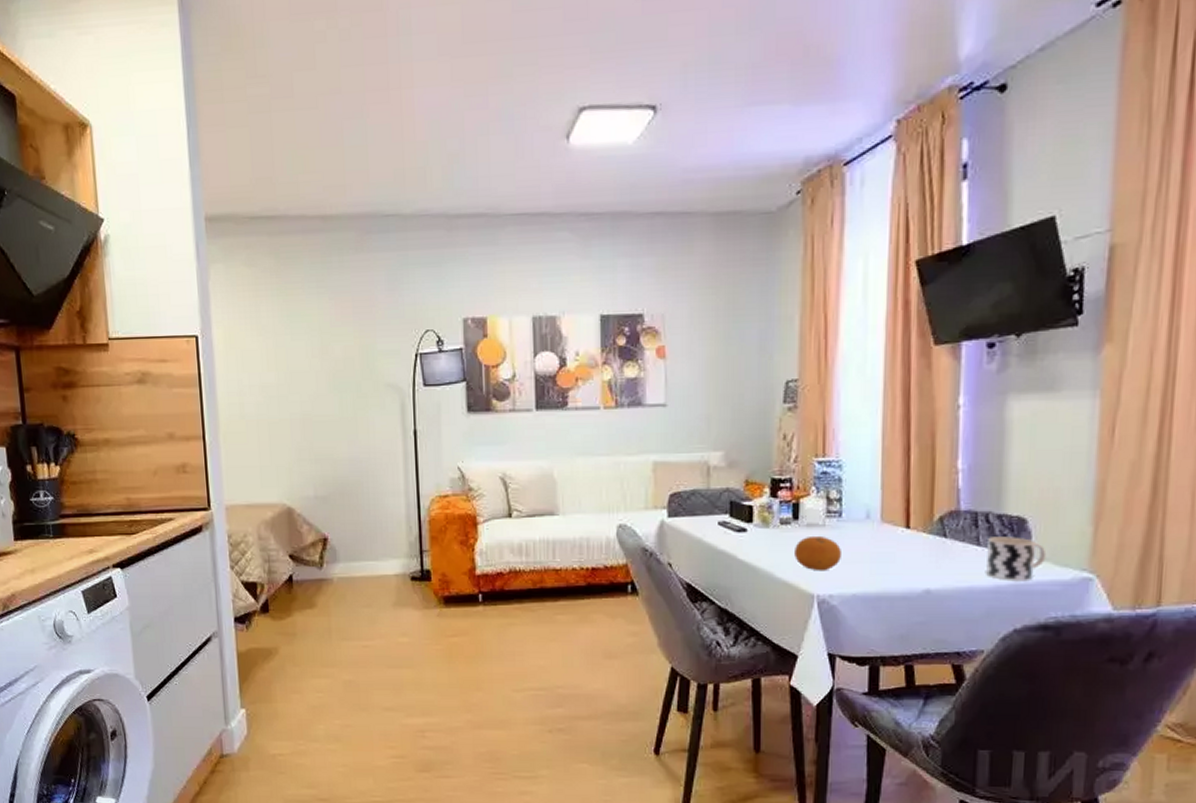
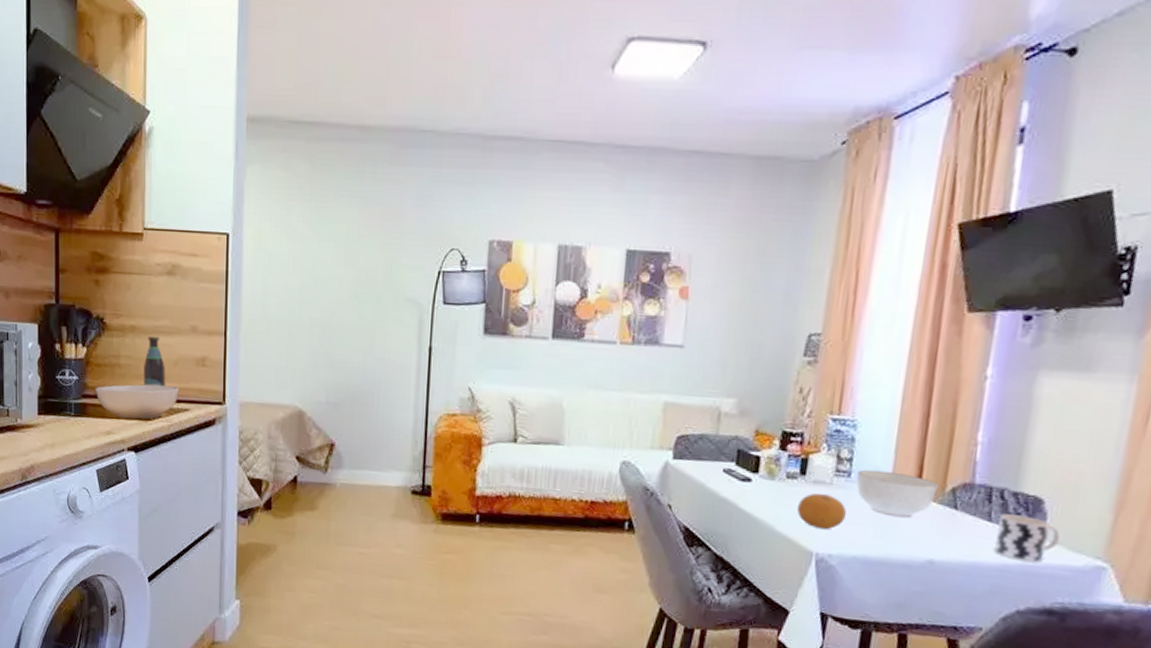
bowl: none [73,497,162,535] -> present [95,384,180,419]
bottle: none [122,447,147,499] -> present [144,336,166,387]
bowl: none [847,507,927,551] -> present [856,469,940,518]

